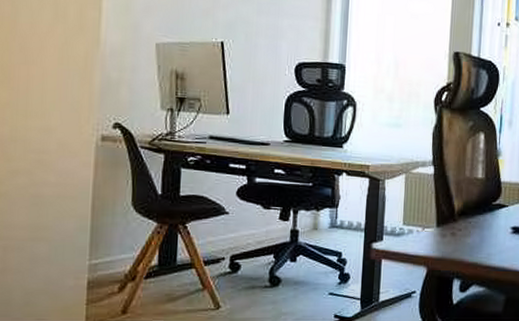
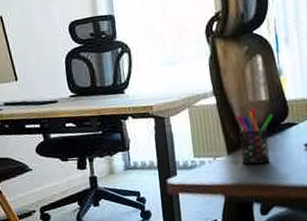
pen holder: none [450,183,487,240] -> present [237,107,274,165]

